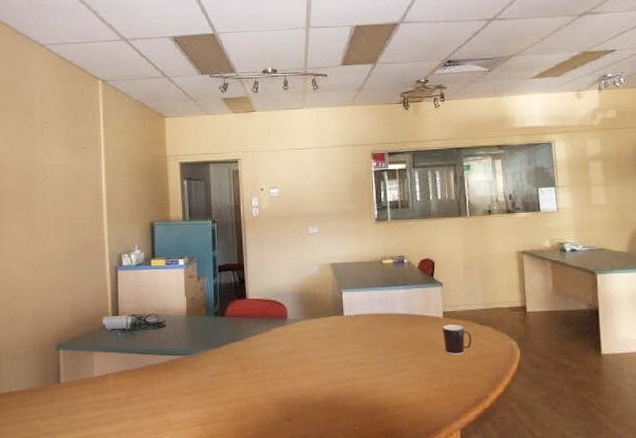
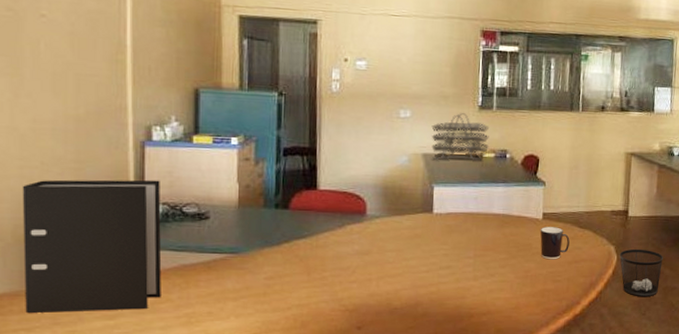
binder: none [36,297,133,405] -> present [22,179,162,313]
file organizer: none [336,226,387,269] -> present [431,113,490,162]
waste bin: none [522,343,568,392] -> present [619,248,663,297]

